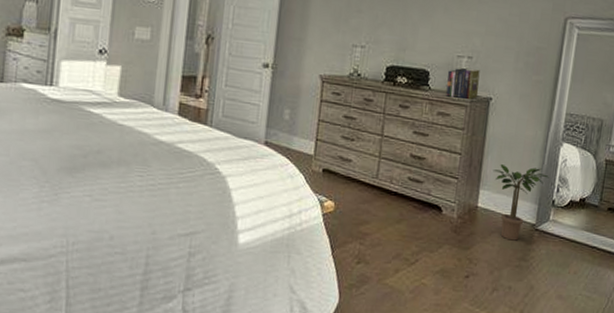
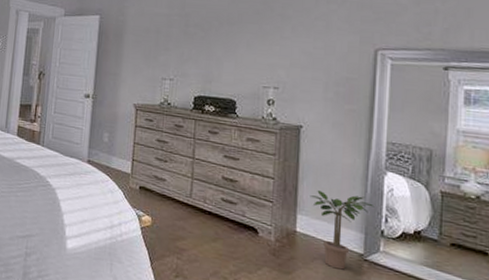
books: present [446,67,480,100] -> none [254,97,288,128]

